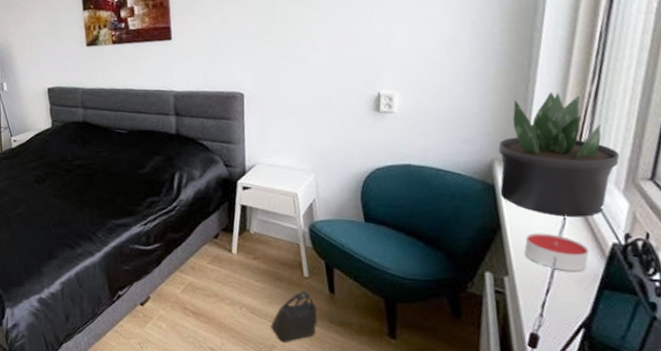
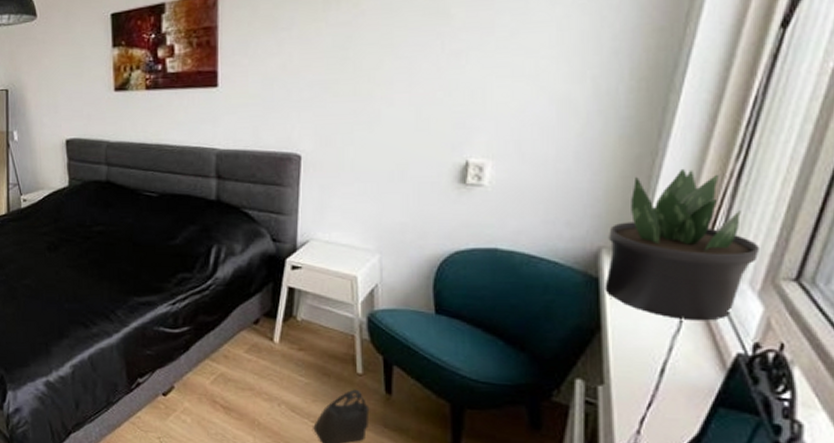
candle: present [524,233,589,272] -> none [626,337,707,385]

